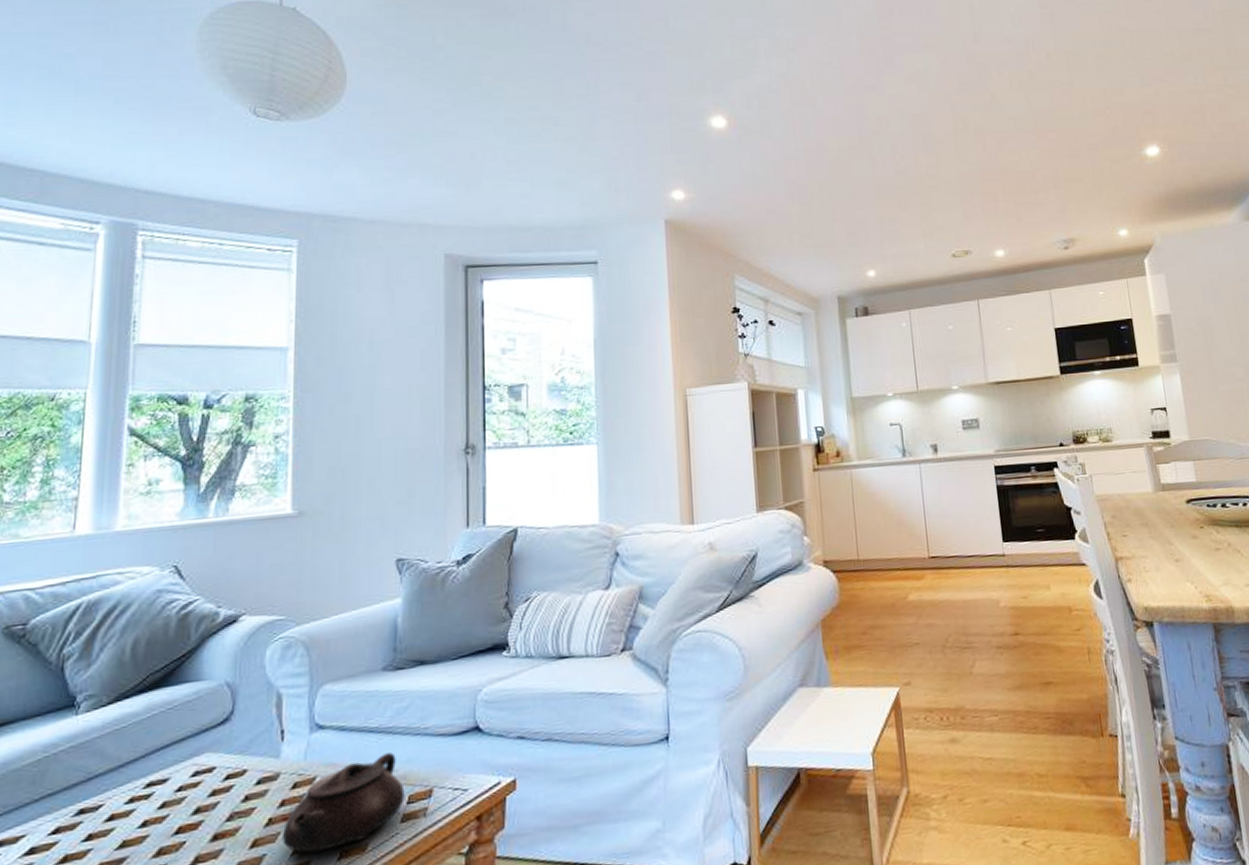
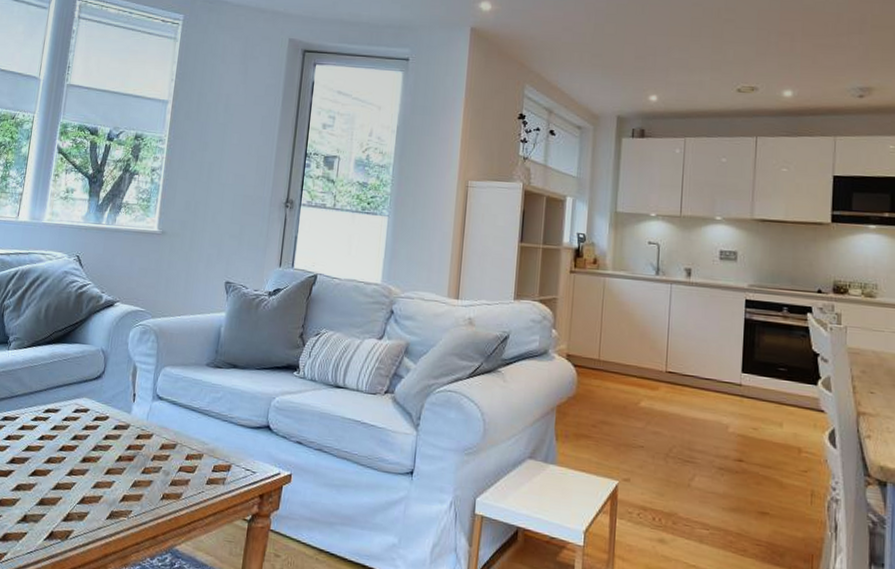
teapot: present [283,753,405,853] -> none [126,429,212,490]

